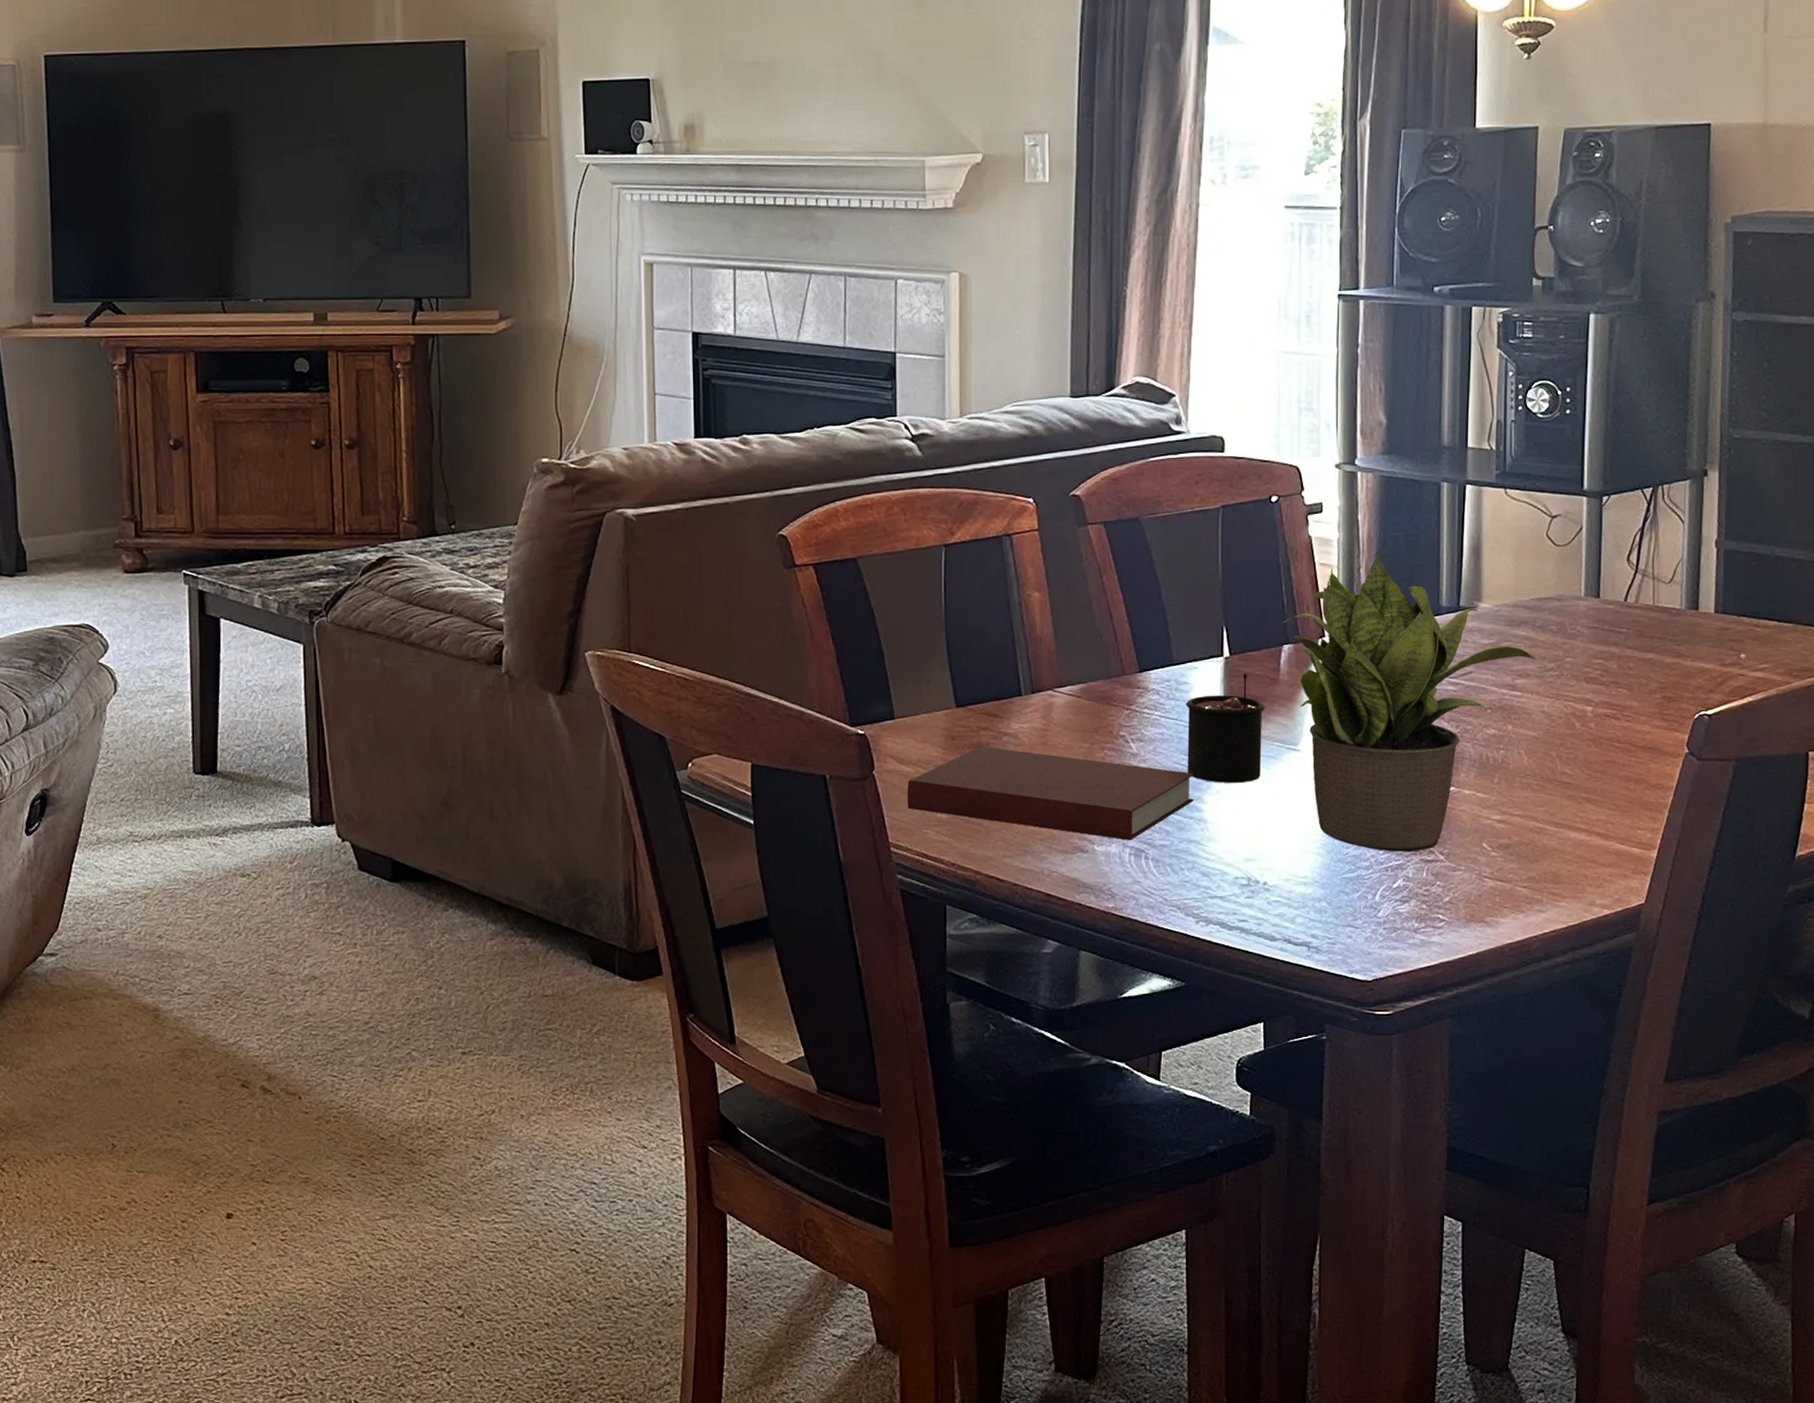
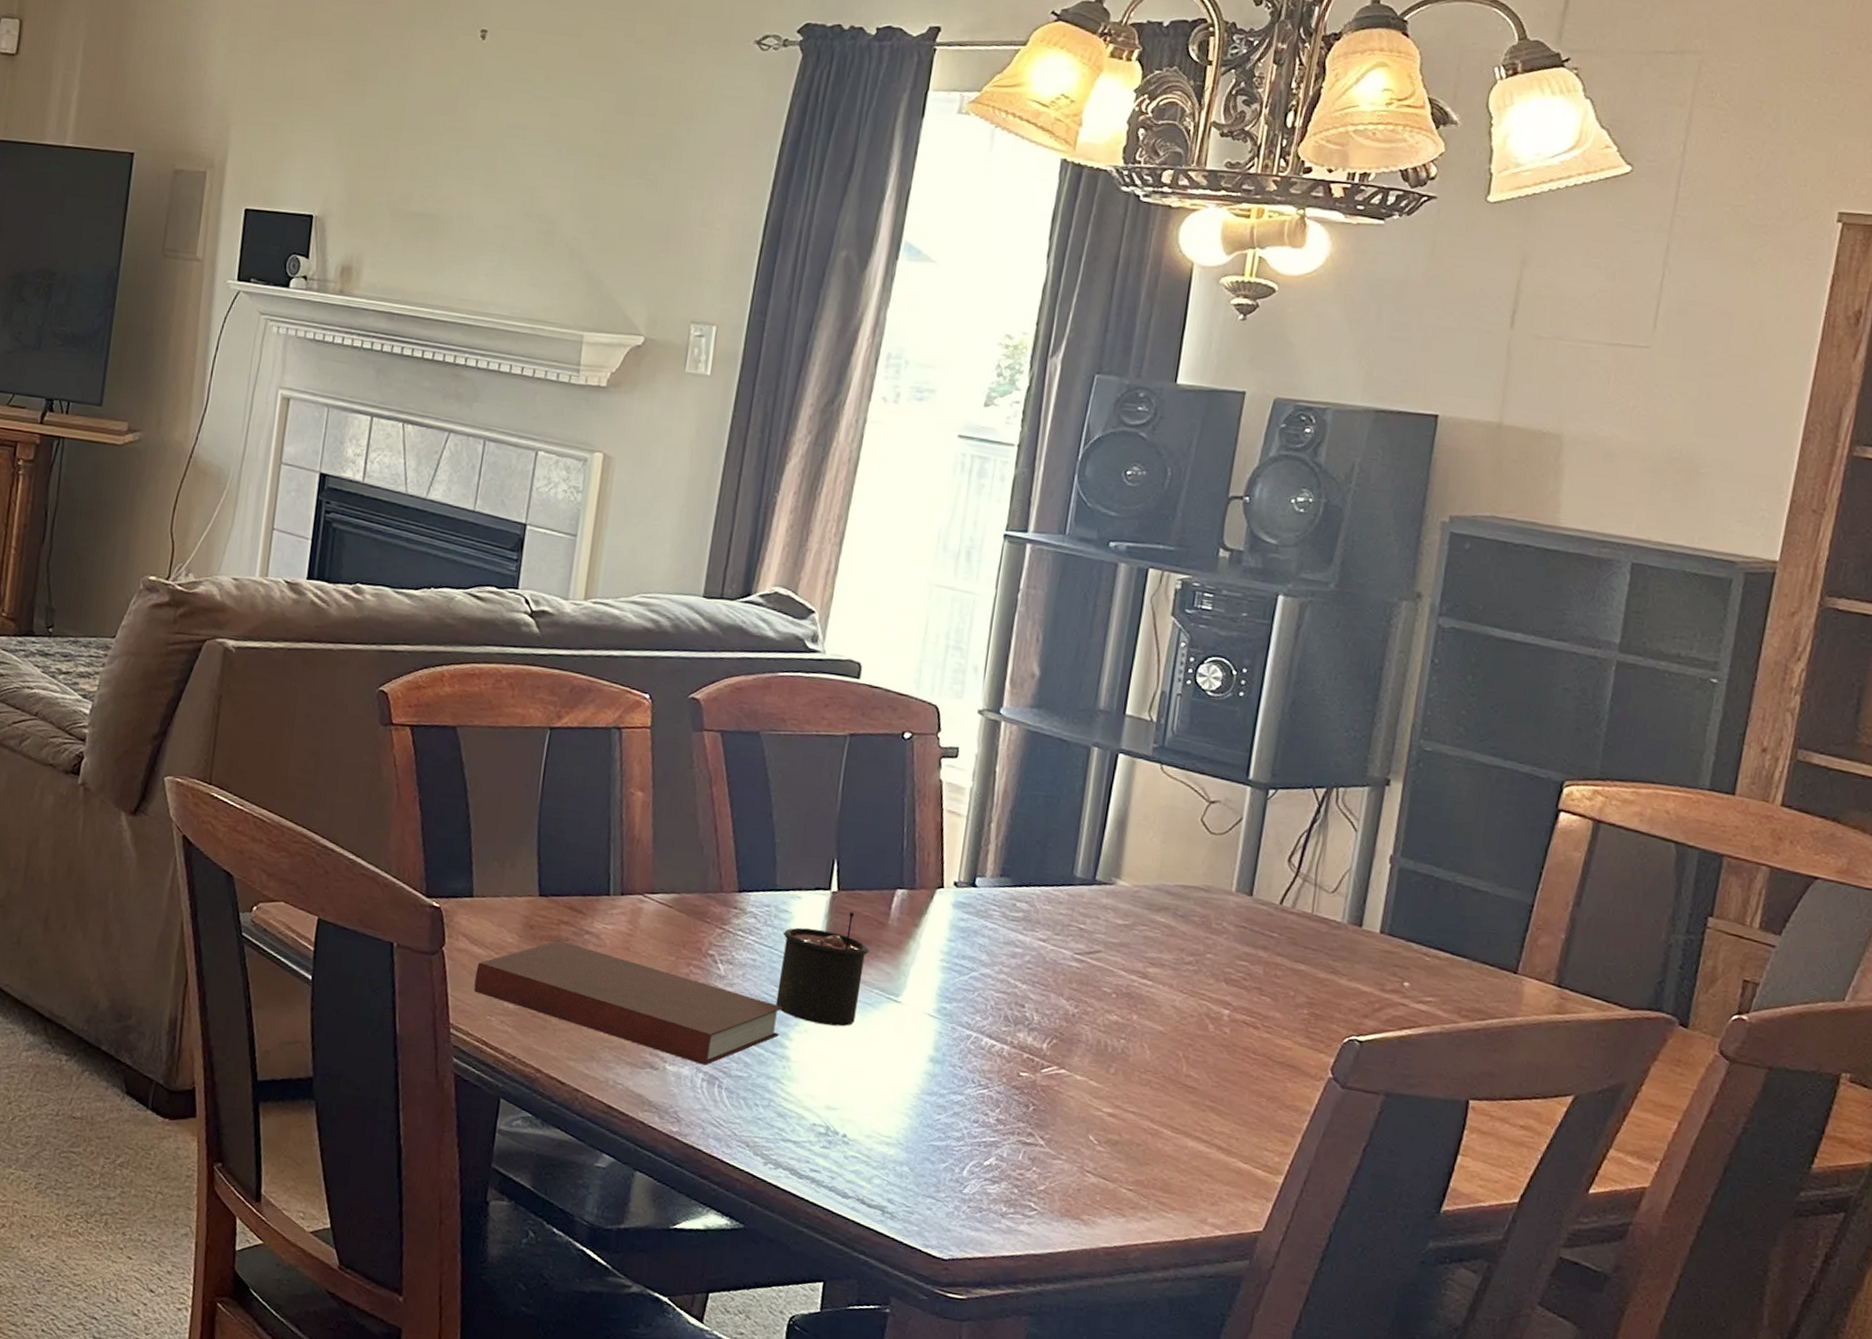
potted plant: present [1281,552,1536,852] -> none [898,809,1173,1132]

